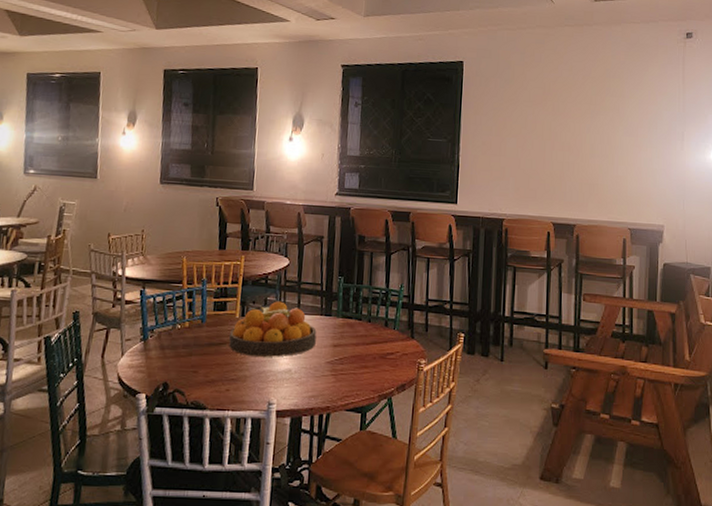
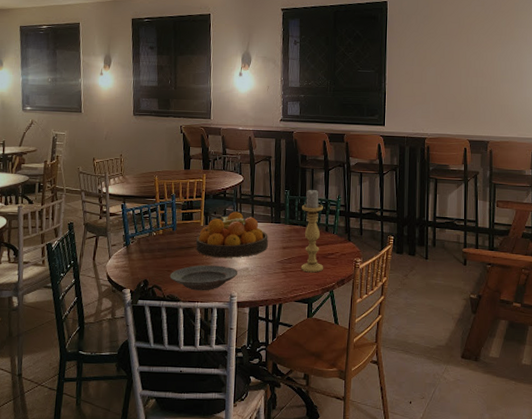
plate: none [195,365,279,397] -> present [169,265,238,291]
candle holder: none [354,276,383,376] -> present [300,189,324,273]

